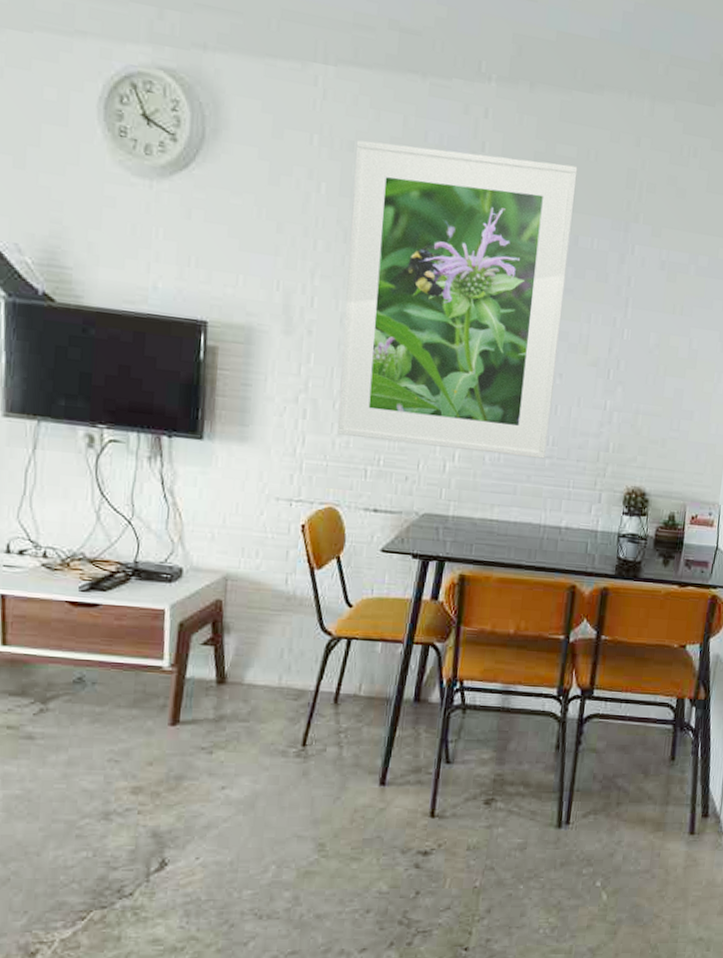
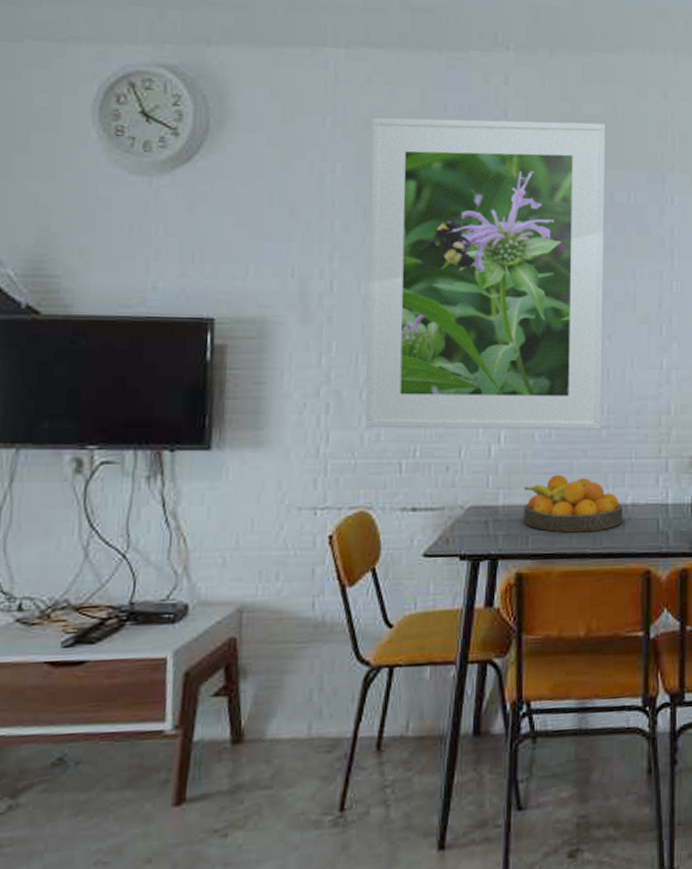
fruit bowl: none [469,494,558,547] -> present [523,474,624,533]

